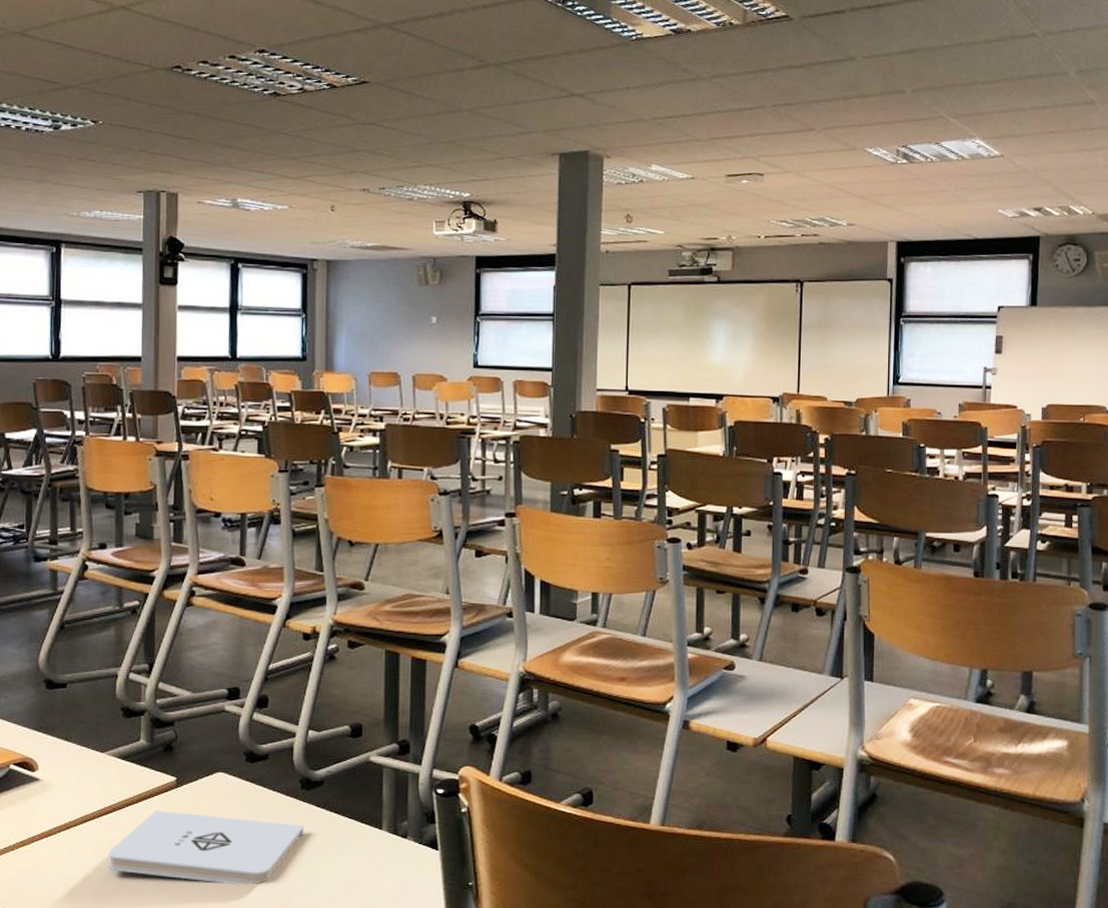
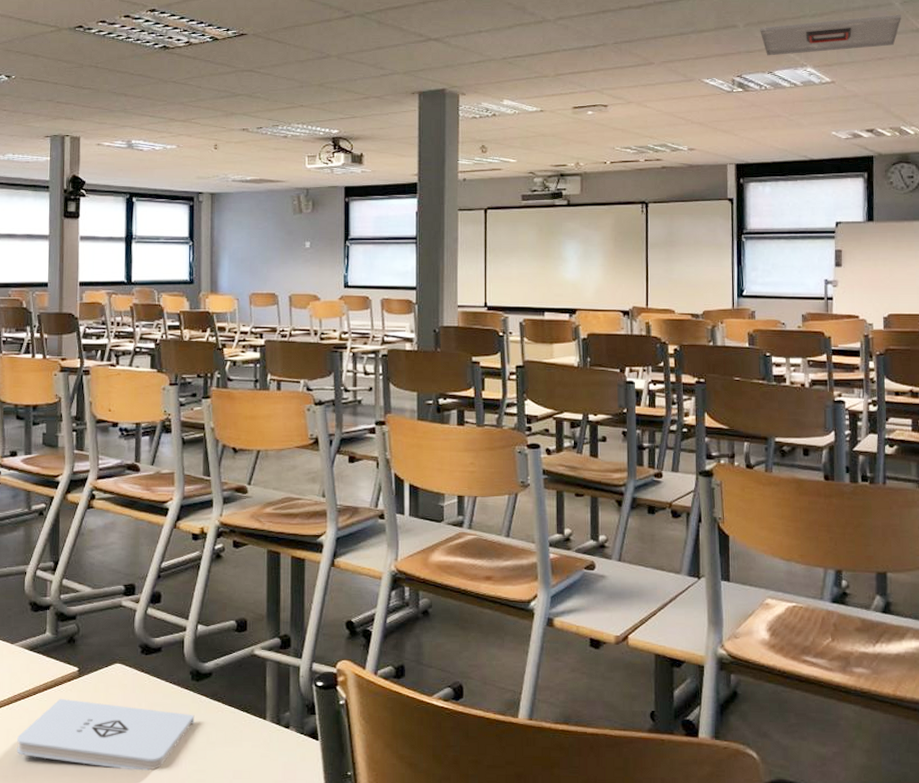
ceiling vent: none [928,84,1076,125] -> present [760,14,901,56]

